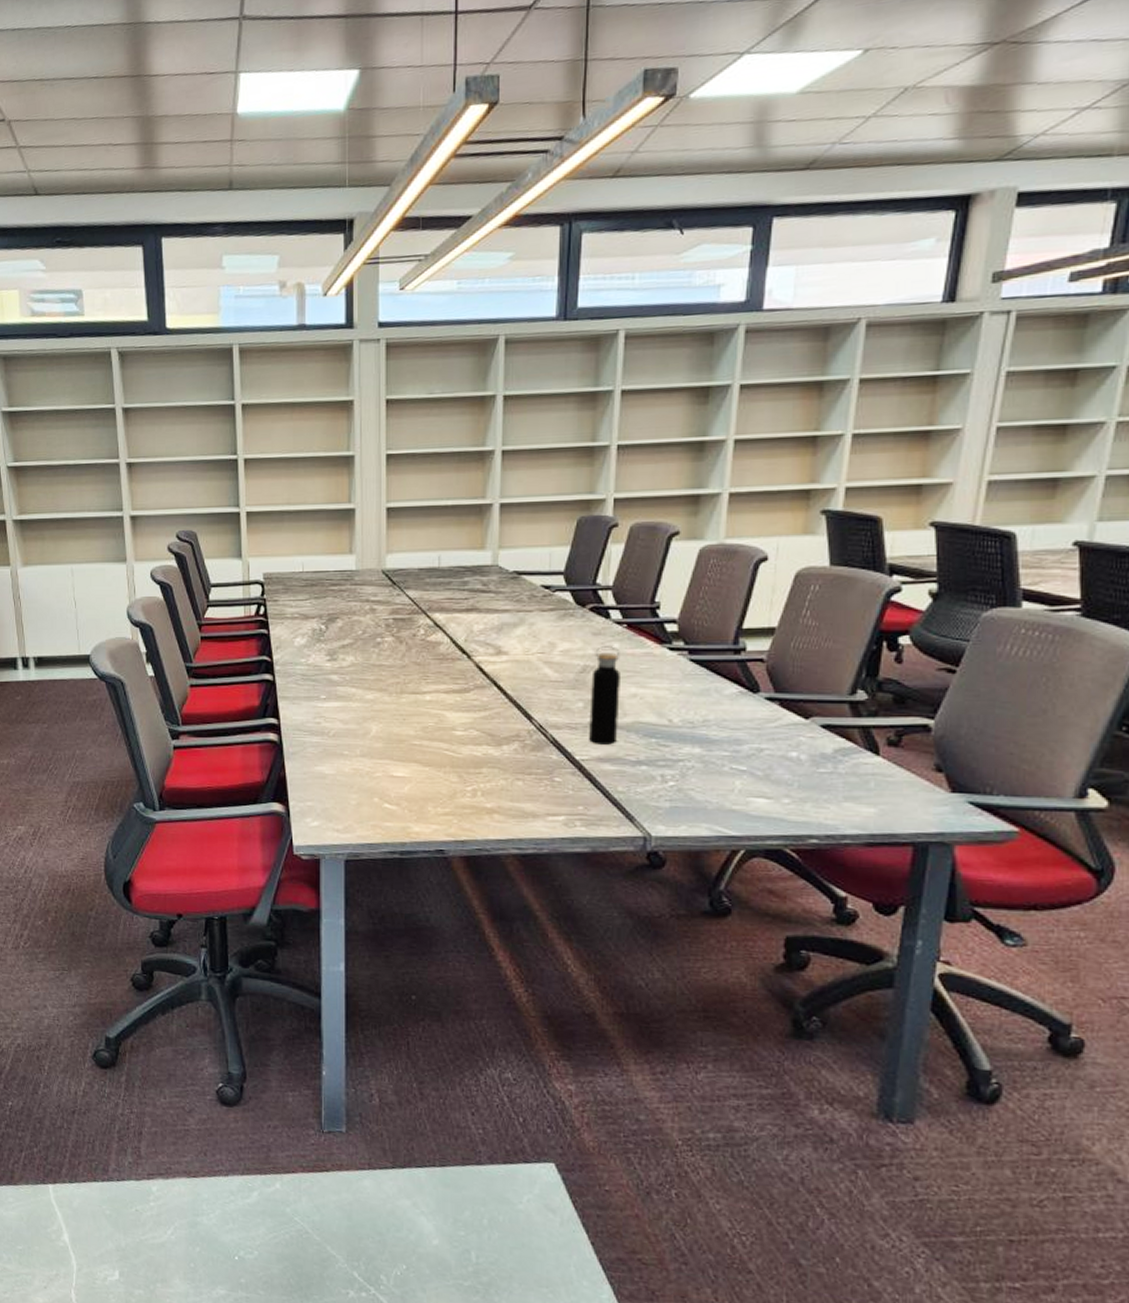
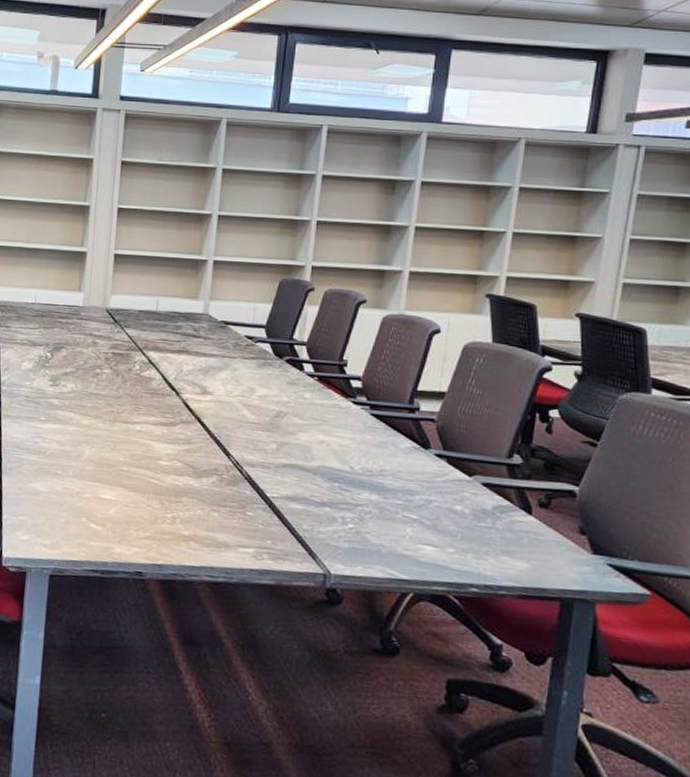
water bottle: present [589,646,620,745] -> none [280,395,311,485]

